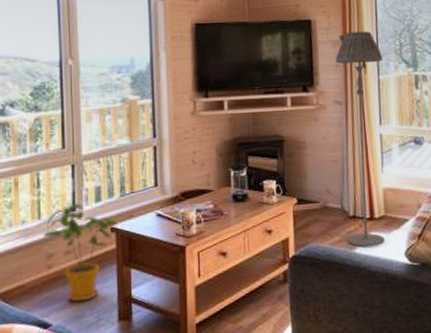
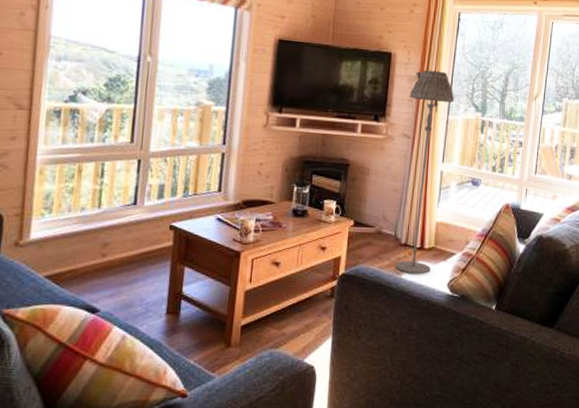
house plant: present [43,203,117,302] -> none [101,197,177,292]

